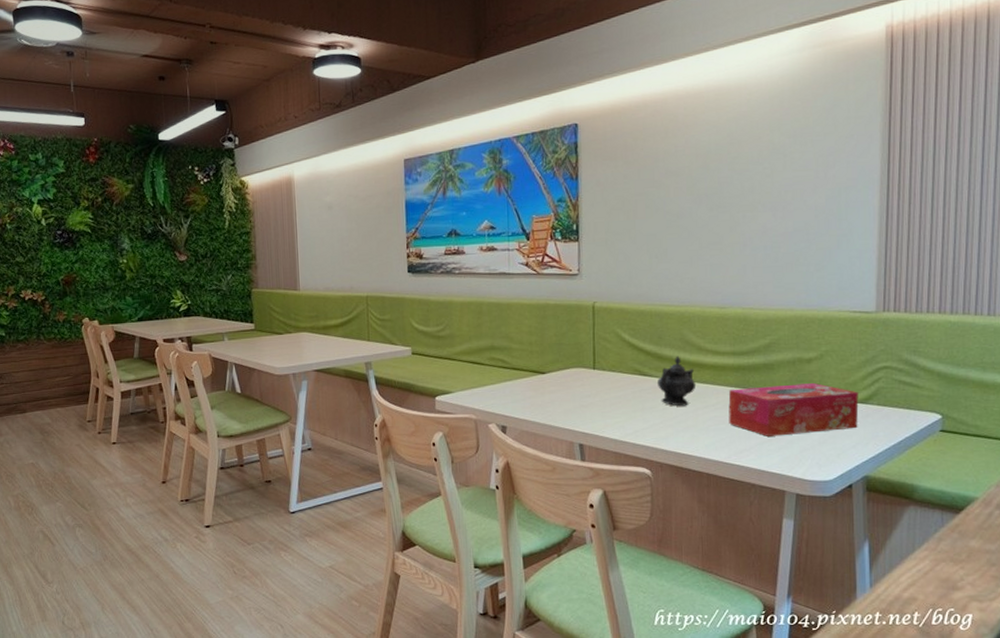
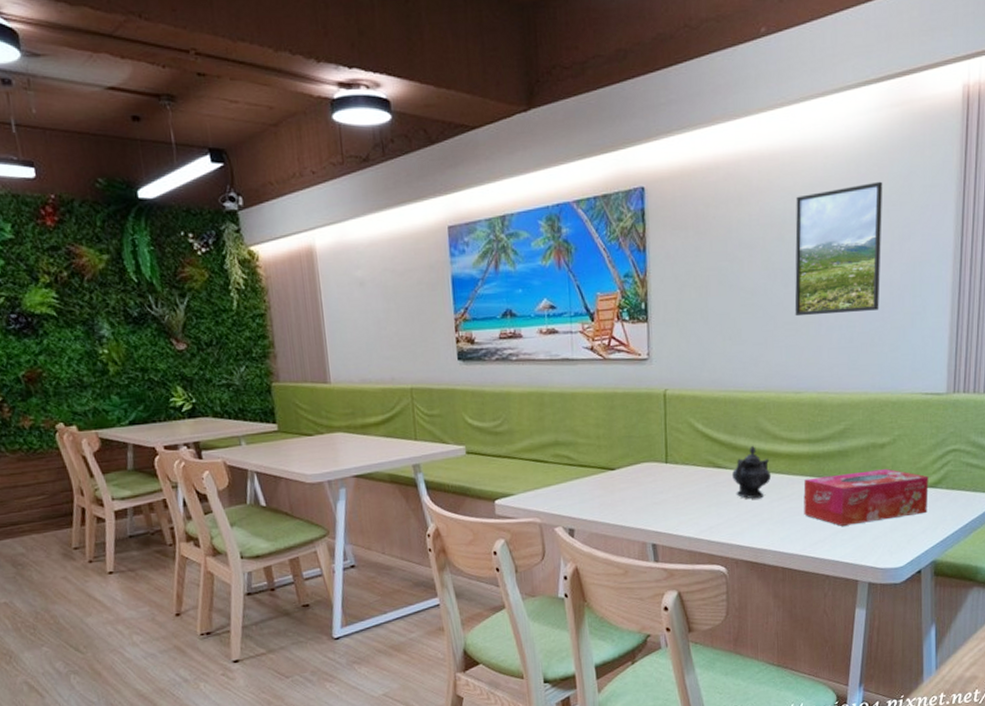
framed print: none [719,114,807,238] -> present [794,181,883,317]

